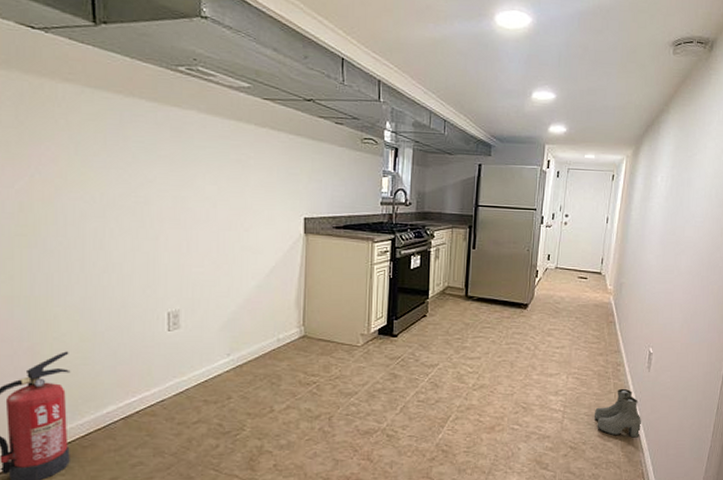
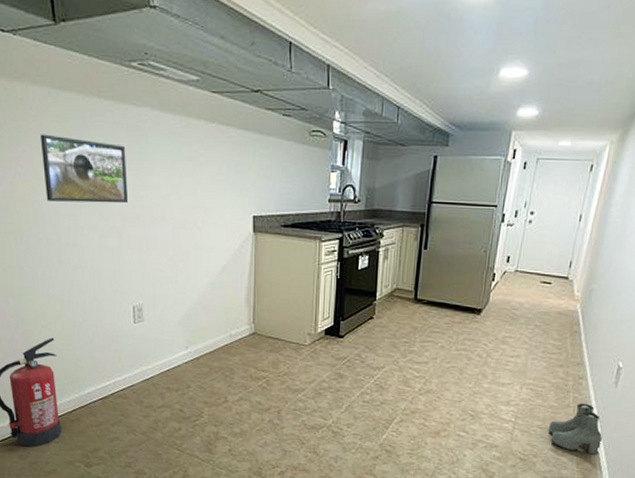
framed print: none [68,132,169,205] -> present [39,134,129,204]

